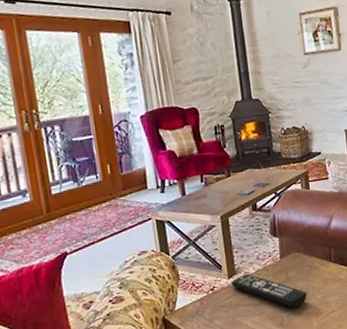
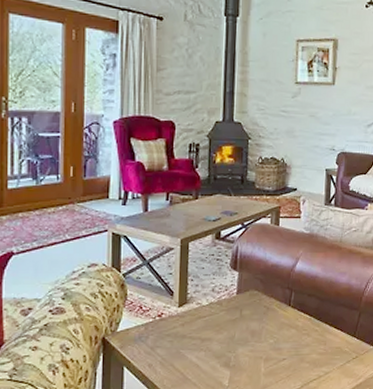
remote control: present [231,273,307,308] -> none [181,304,259,349]

